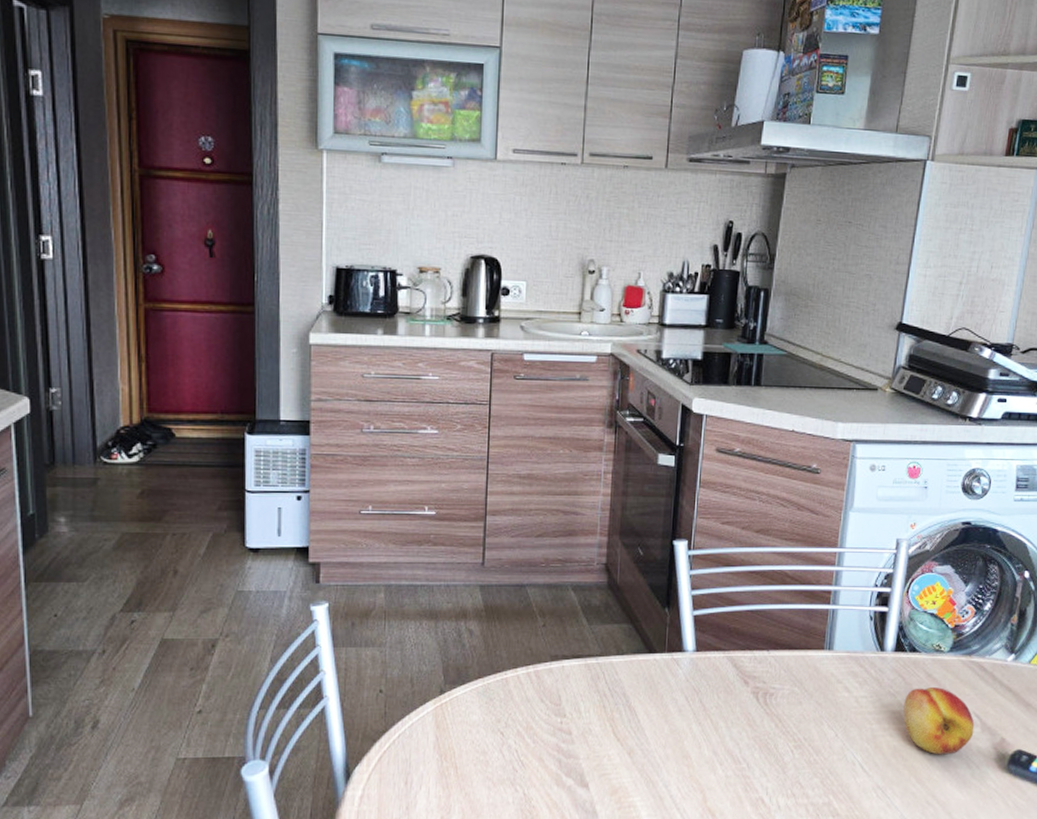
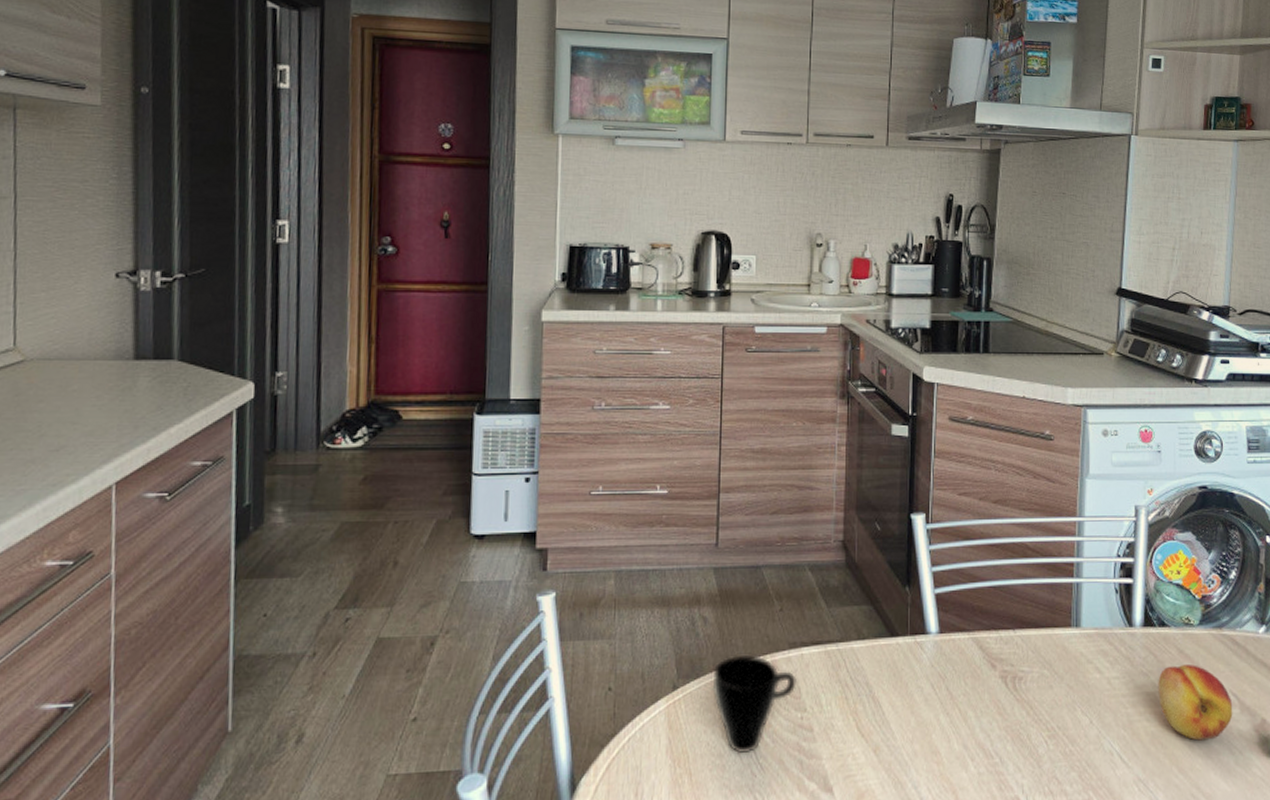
cup: none [477,664,557,752] -> present [712,654,797,754]

